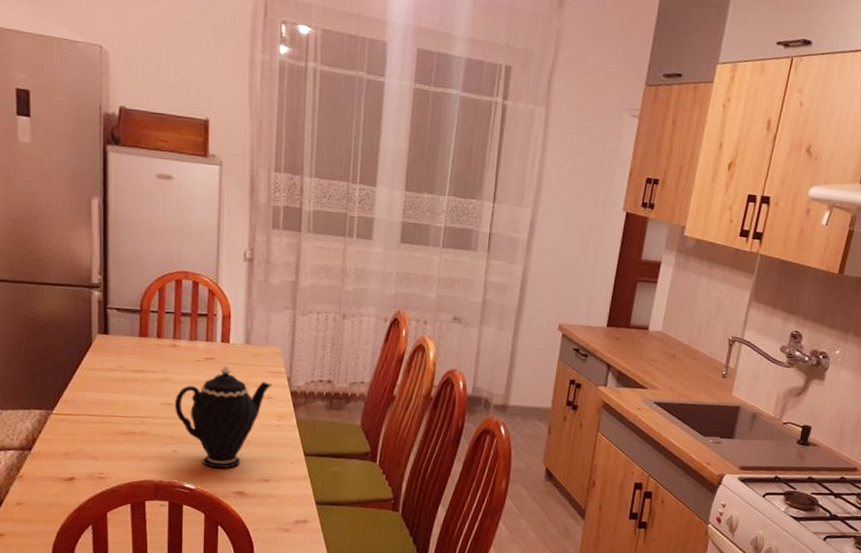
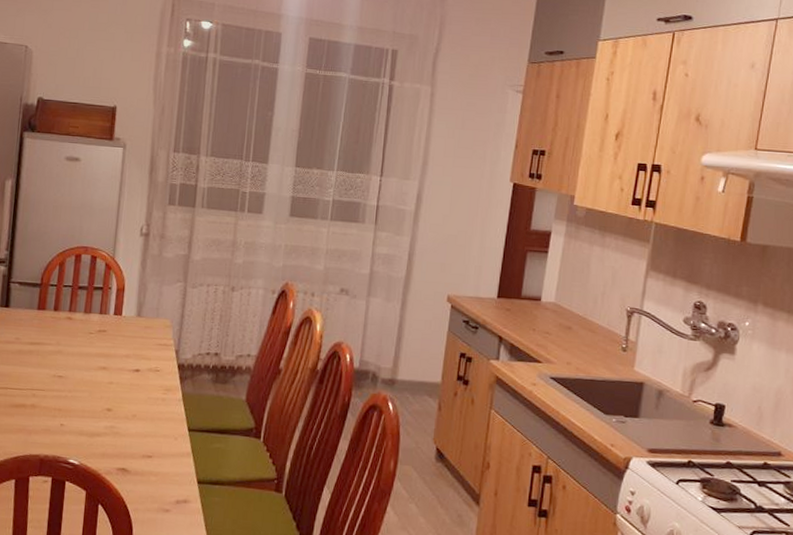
teapot: present [174,366,274,469] -> none [65,338,162,444]

